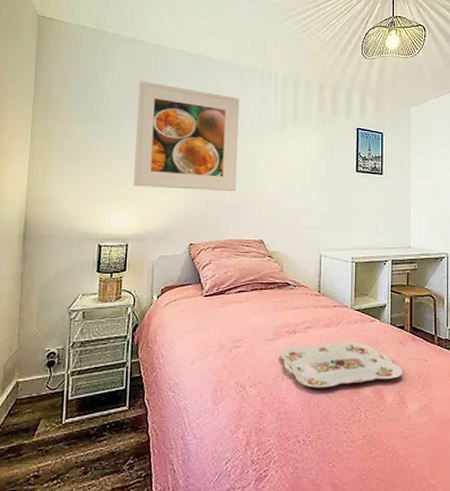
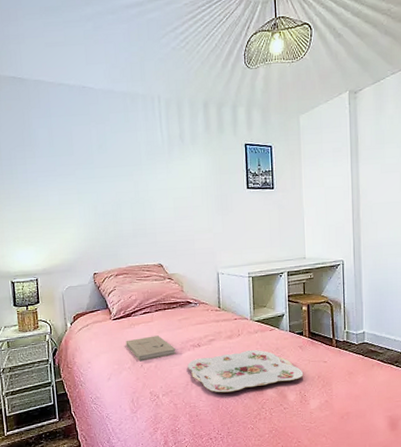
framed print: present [133,80,240,192] -> none [25,119,132,225]
book: none [215,318,269,346] -> present [126,335,176,362]

